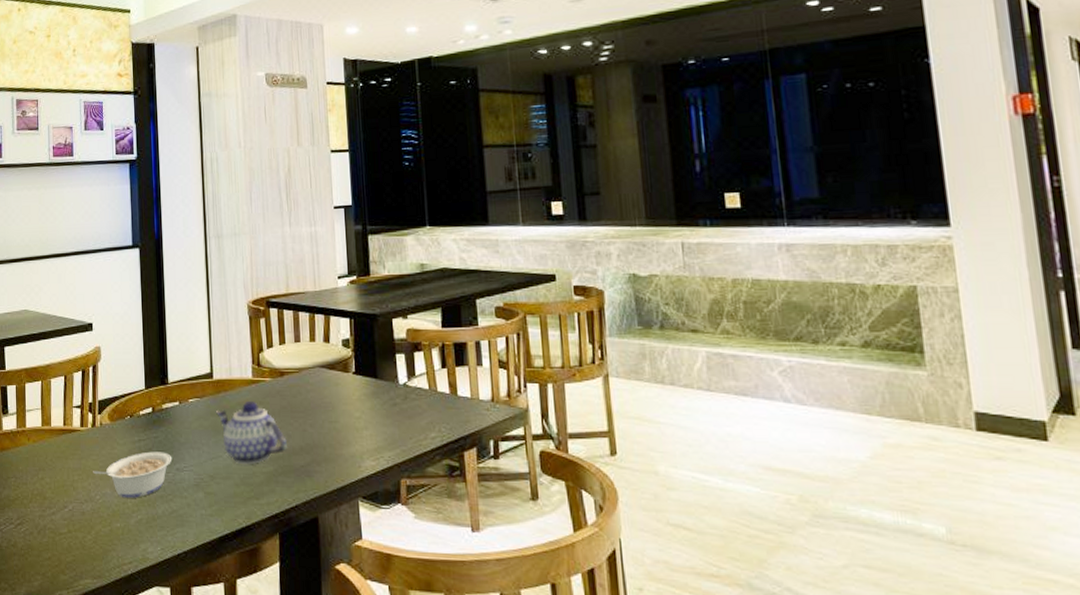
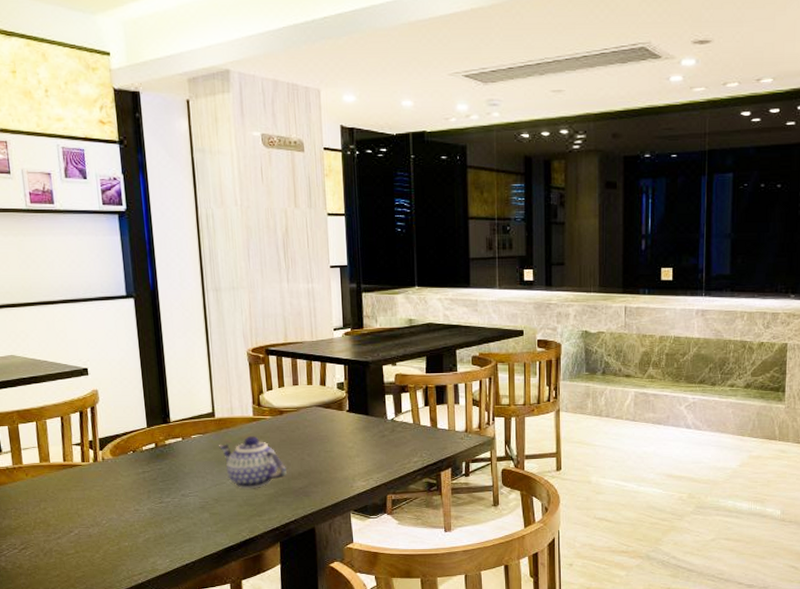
legume: present [93,451,172,498] -> none [97,481,178,521]

